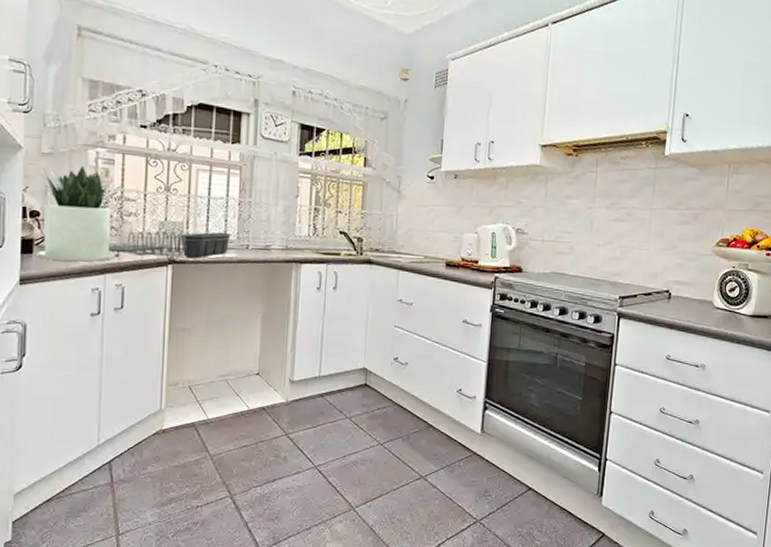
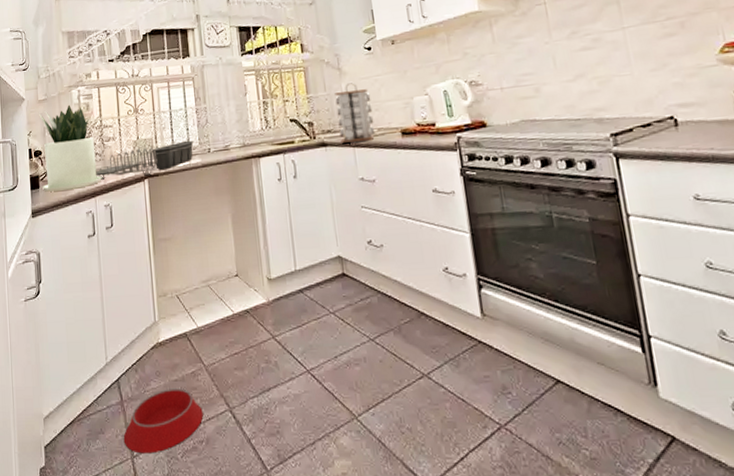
pet bowl: none [109,474,202,532] -> present [123,388,203,454]
spice rack: none [386,206,424,267] -> present [335,81,376,144]

